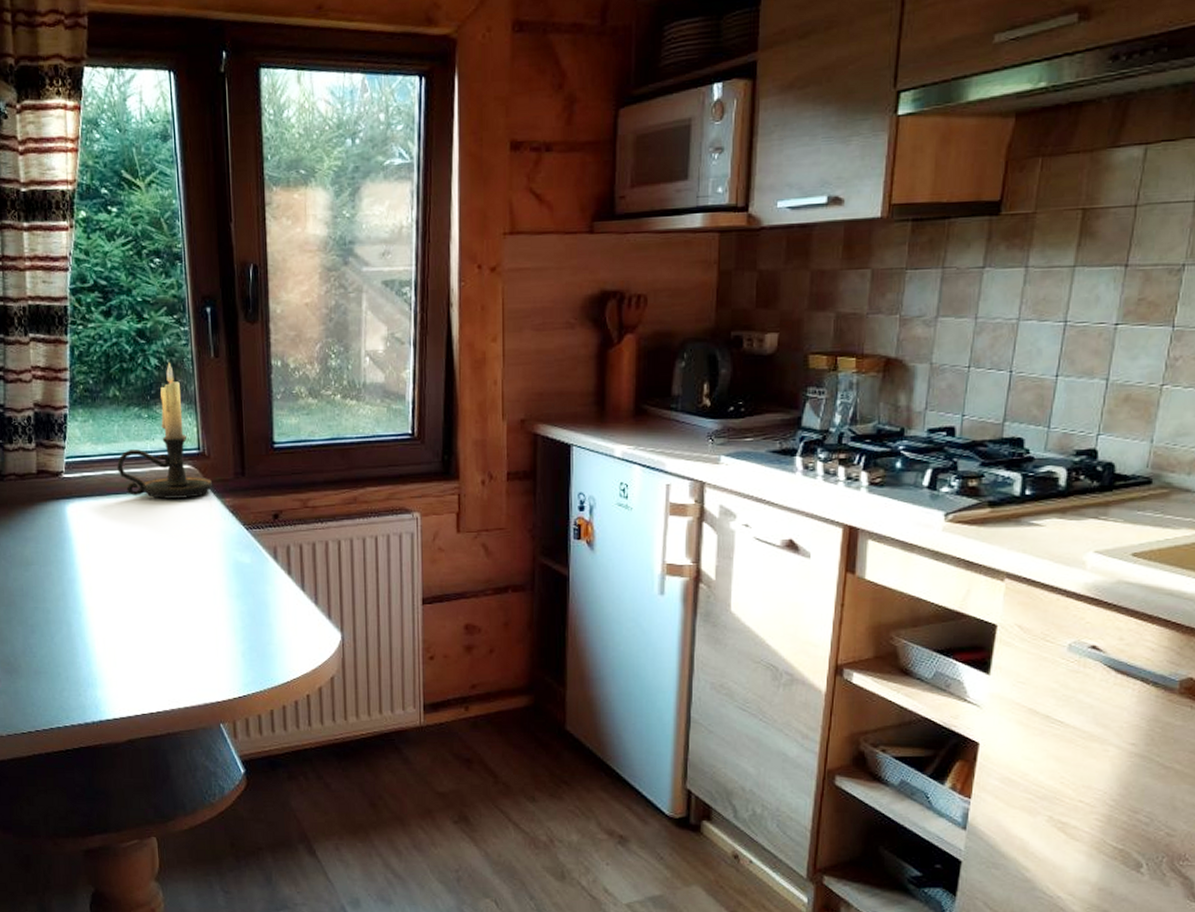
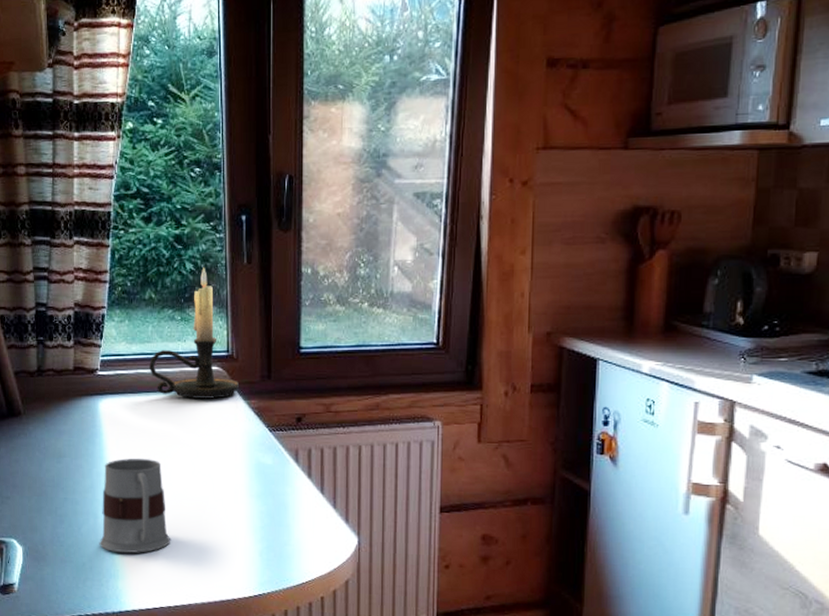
mug: none [74,562,150,661] -> present [99,458,171,554]

